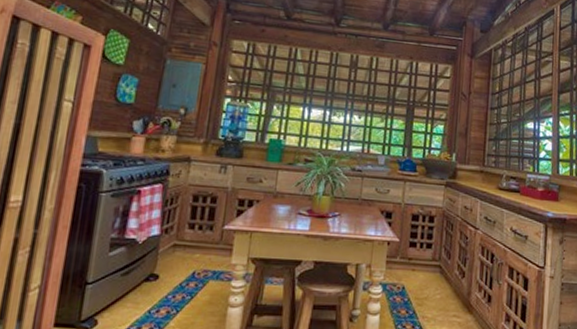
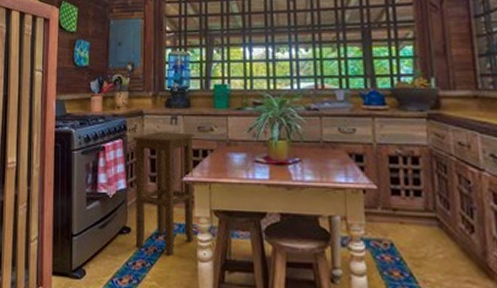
stool: none [161,179,243,303] -> present [133,132,195,257]

